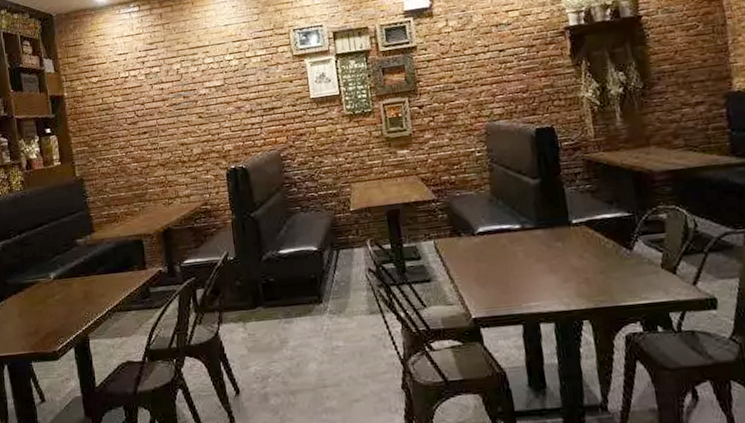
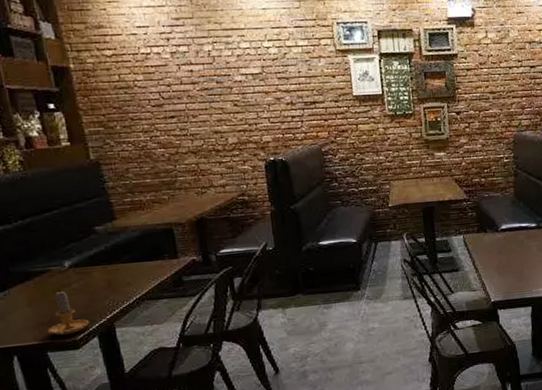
candle: none [32,301,68,346] -> present [47,290,90,336]

